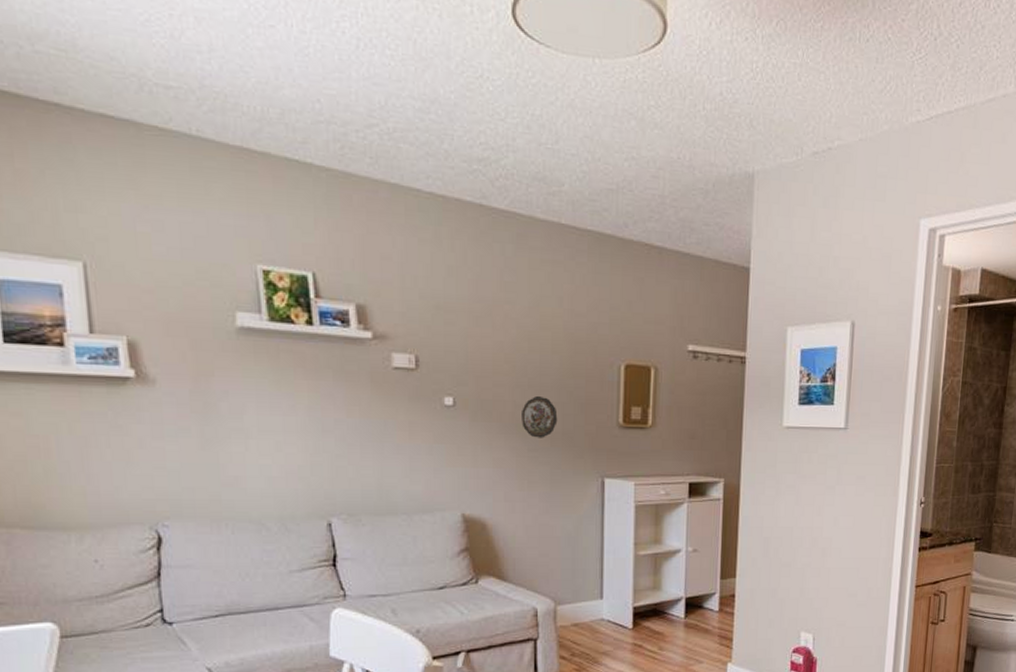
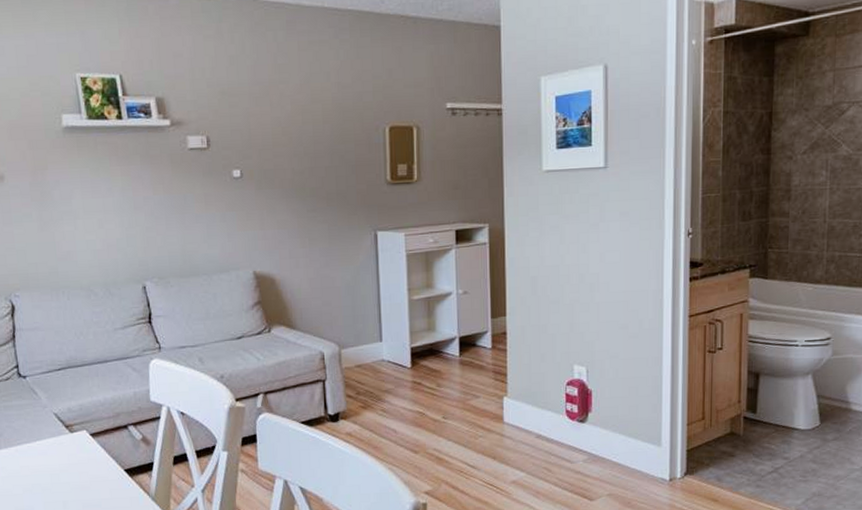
decorative plate: present [522,395,558,438] -> none [300,161,332,200]

